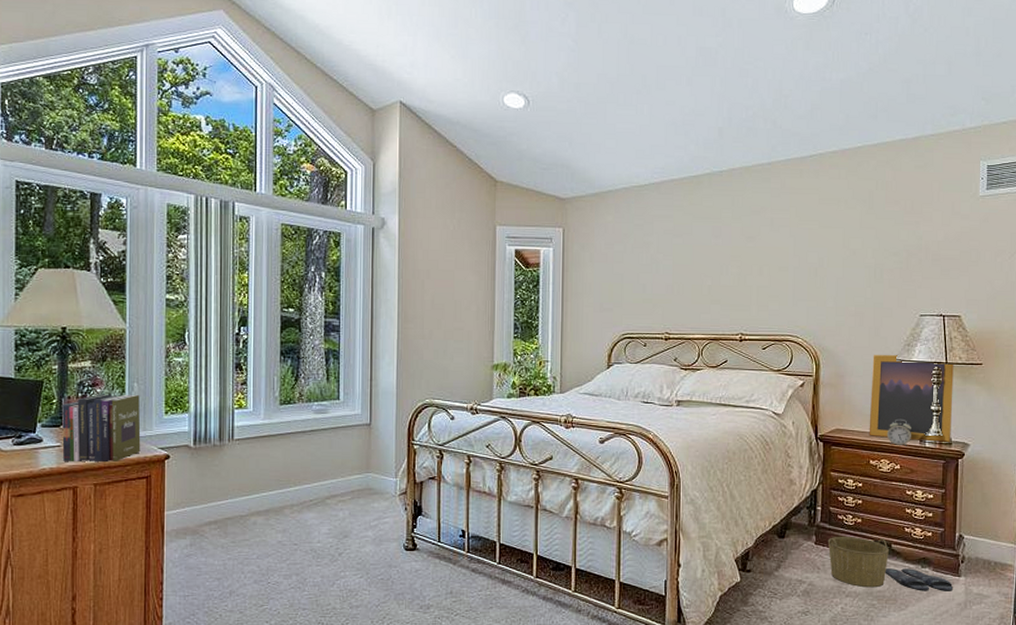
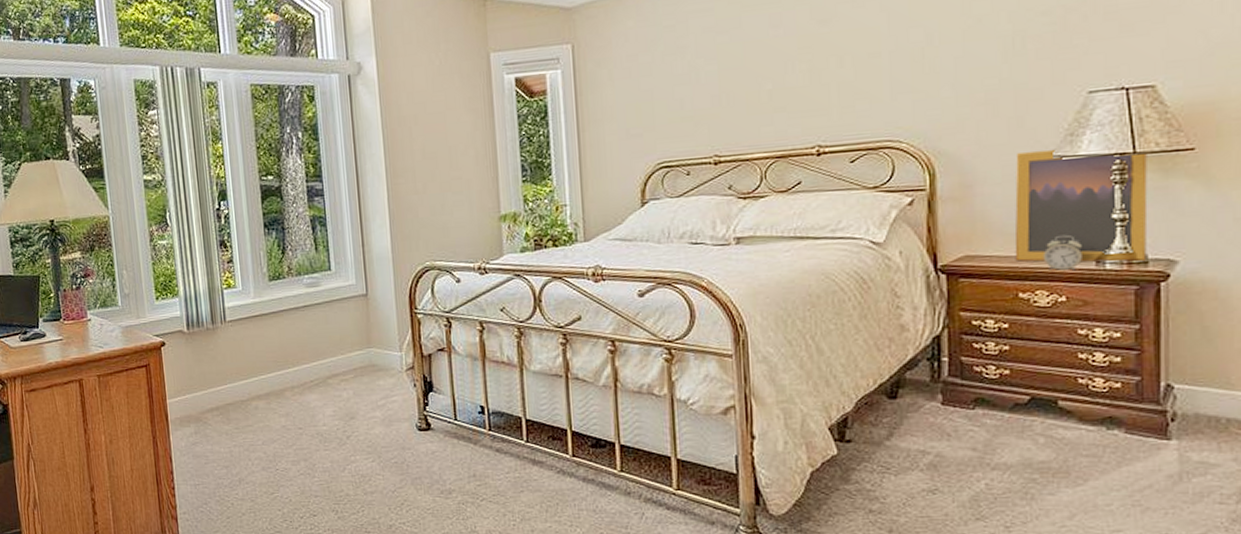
books: present [62,394,141,461] -> none [59,281,137,354]
basket: present [827,536,890,588] -> none [960,392,1056,458]
slippers: present [885,568,953,591] -> none [1049,431,1158,461]

